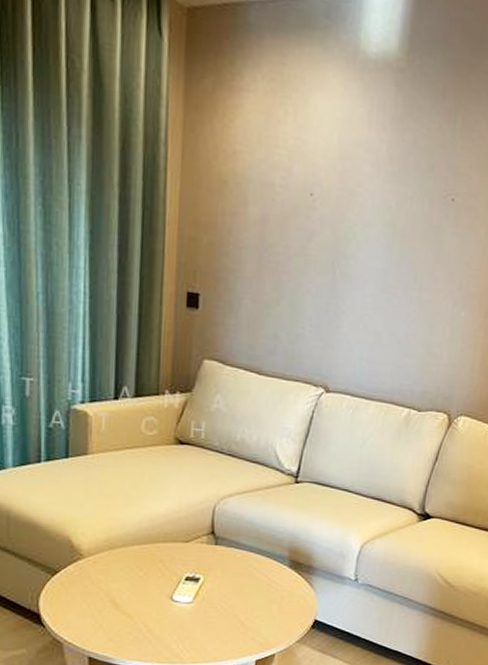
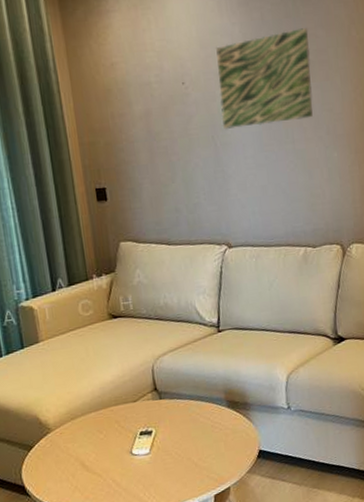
wall art: none [345,161,462,268] -> present [216,28,313,130]

